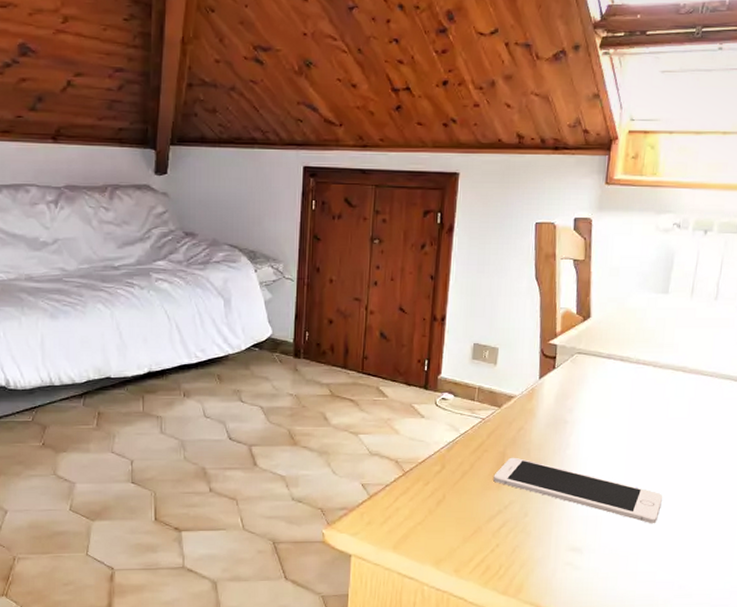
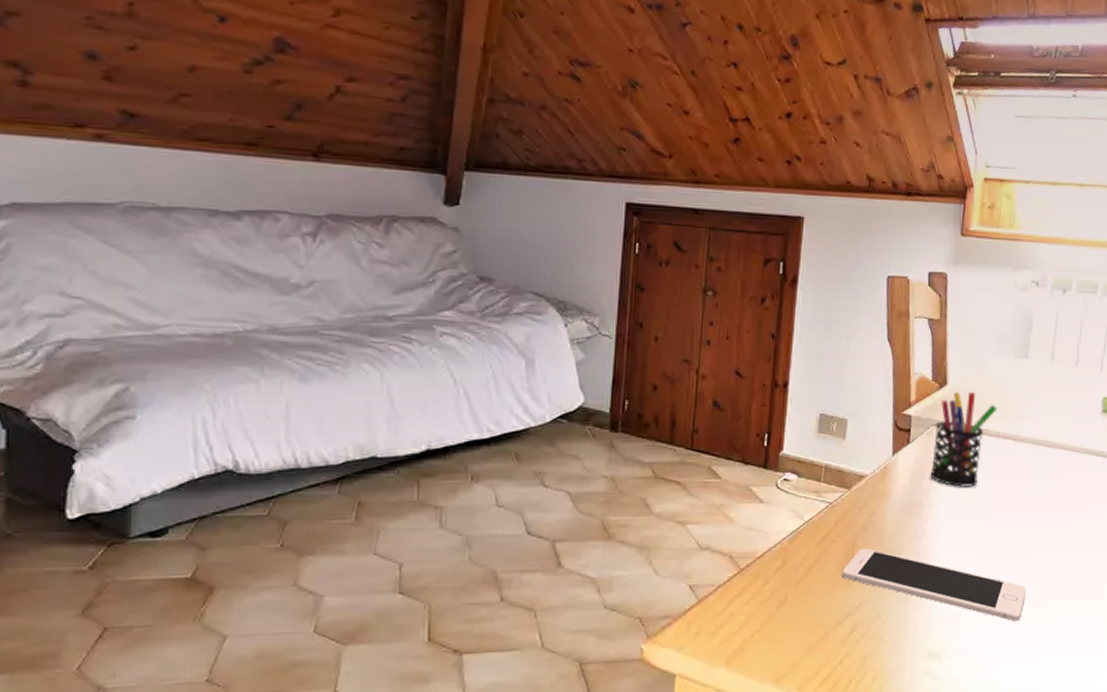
pen holder: none [574,324,638,407] -> present [930,392,998,487]

